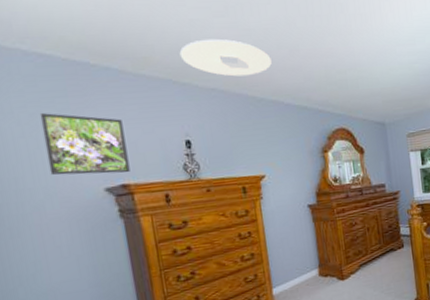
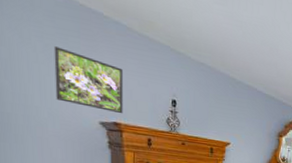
ceiling light: present [179,38,272,77] -> none [180,19,254,61]

